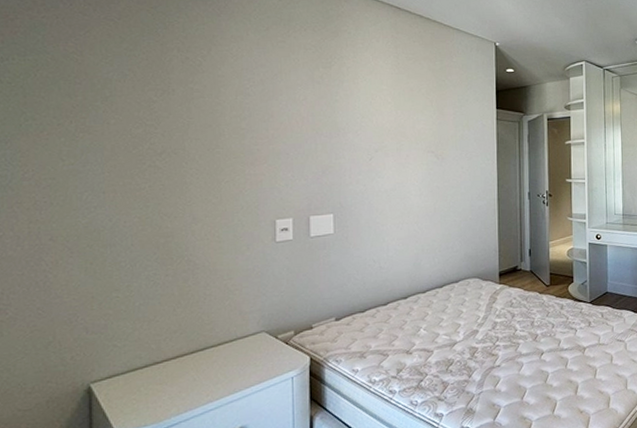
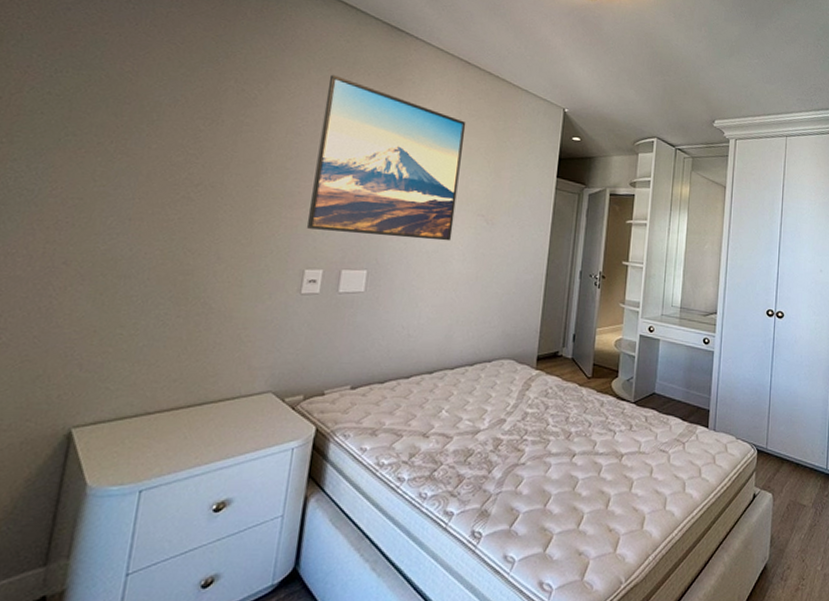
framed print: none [267,33,407,182] -> present [306,74,466,241]

